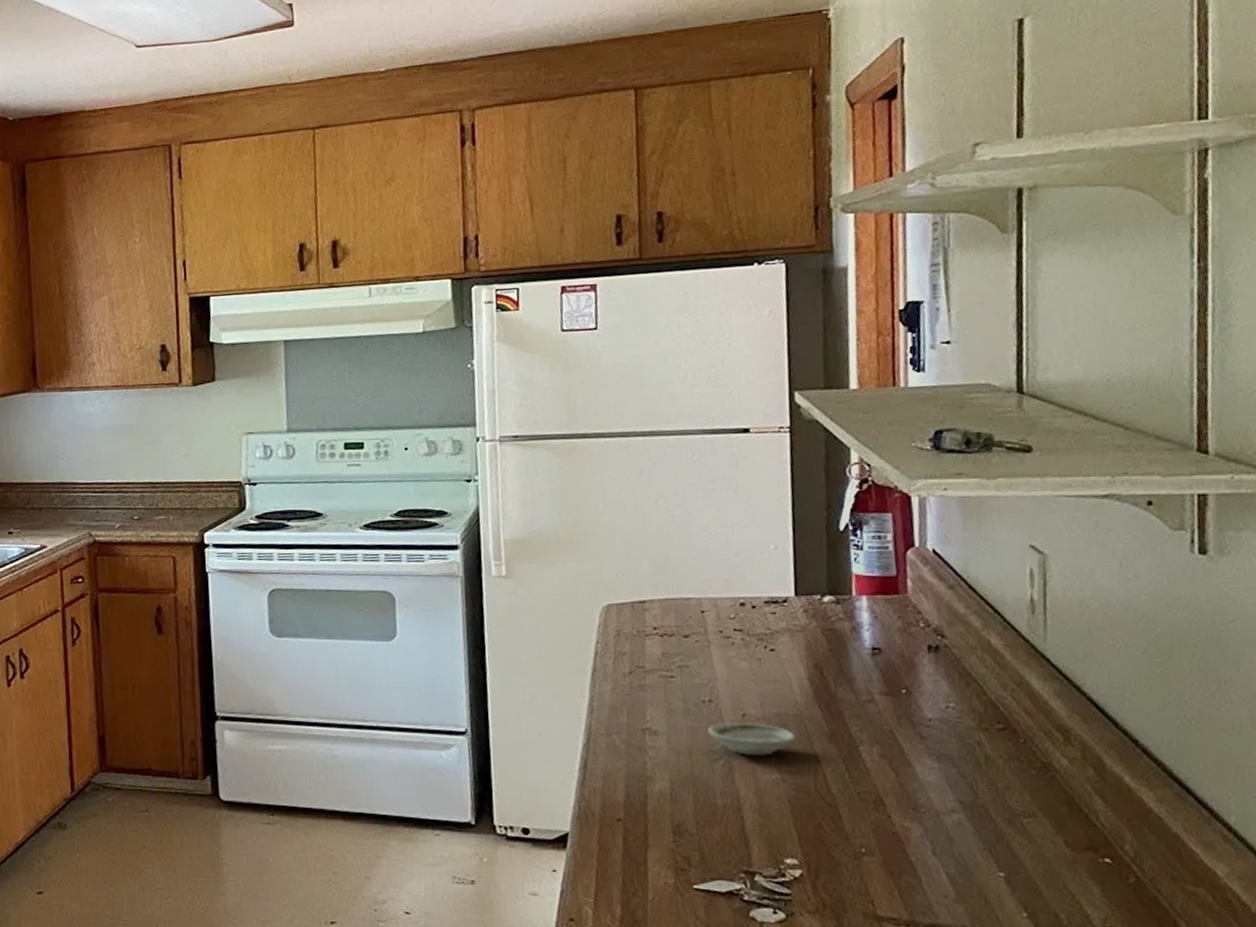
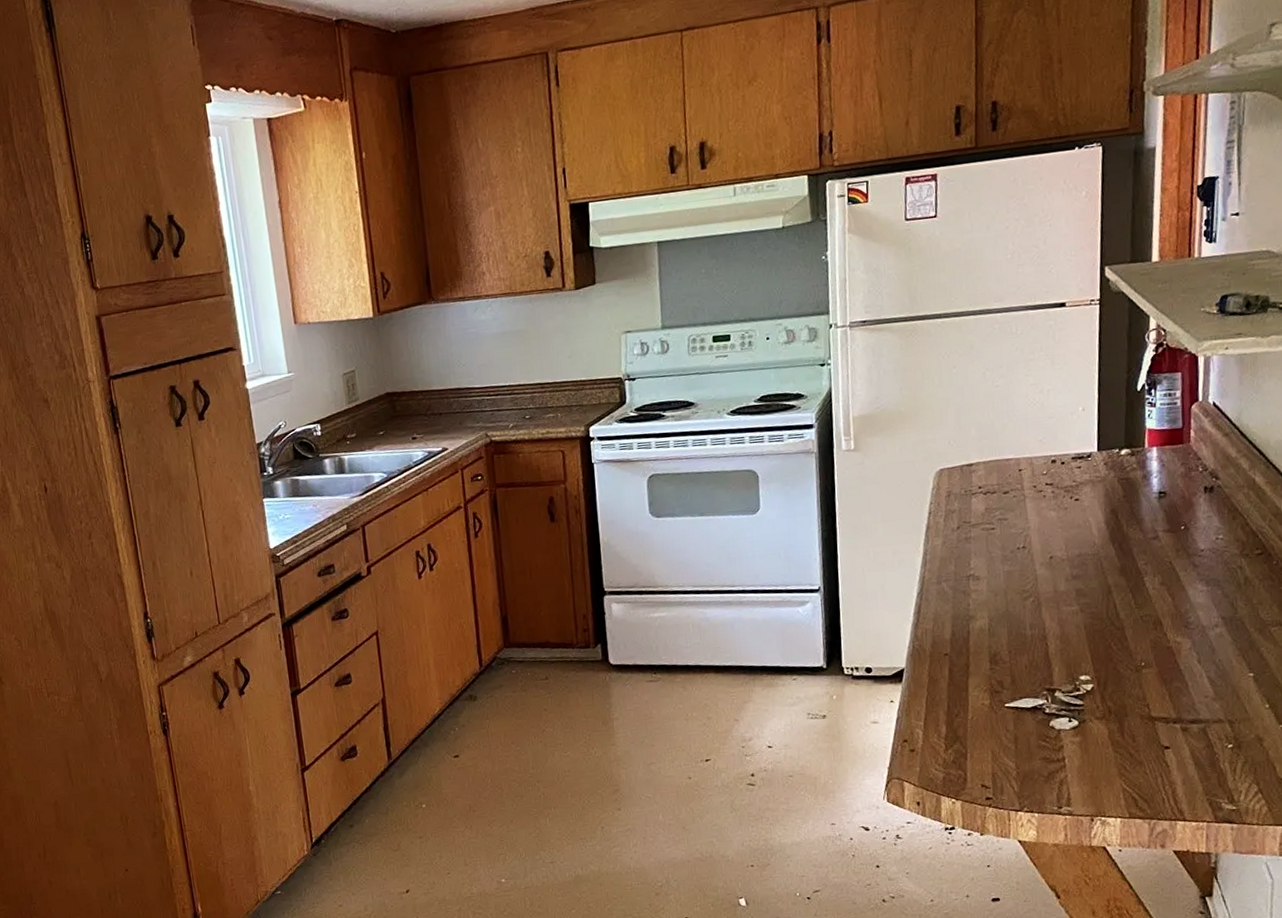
saucer: present [708,722,797,756] -> none [1021,564,1094,592]

